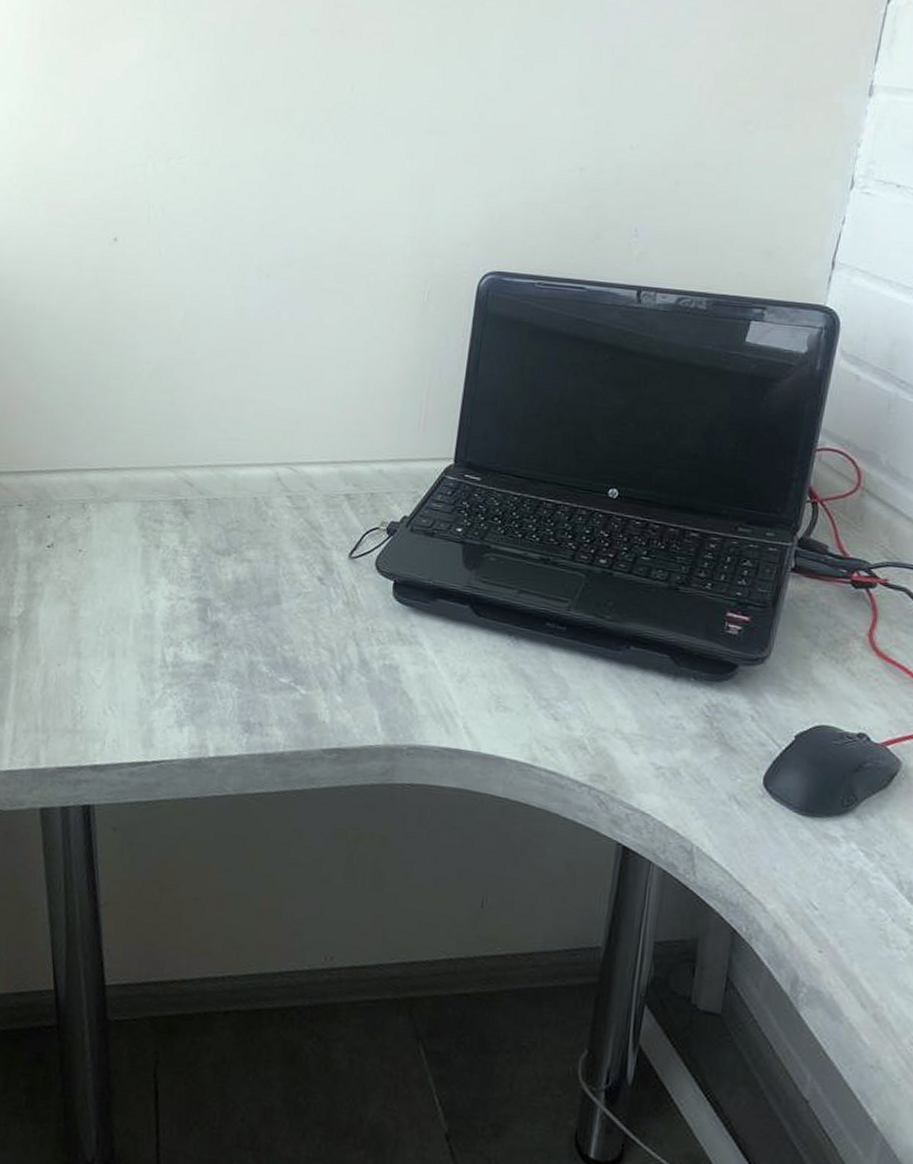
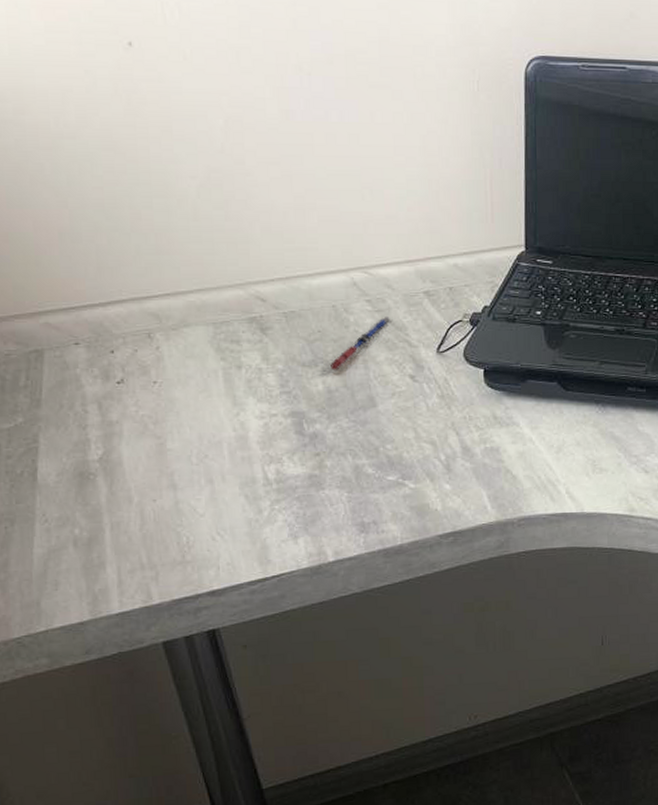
pen: none [241,514,309,562] -> present [329,315,391,370]

